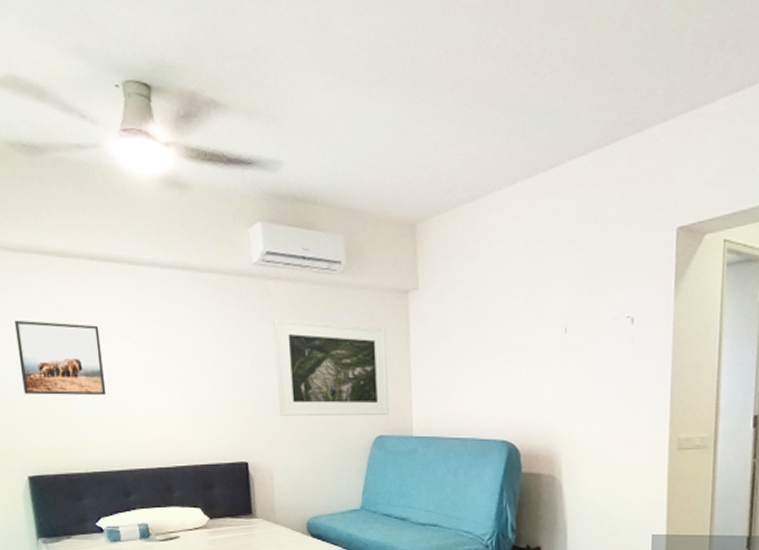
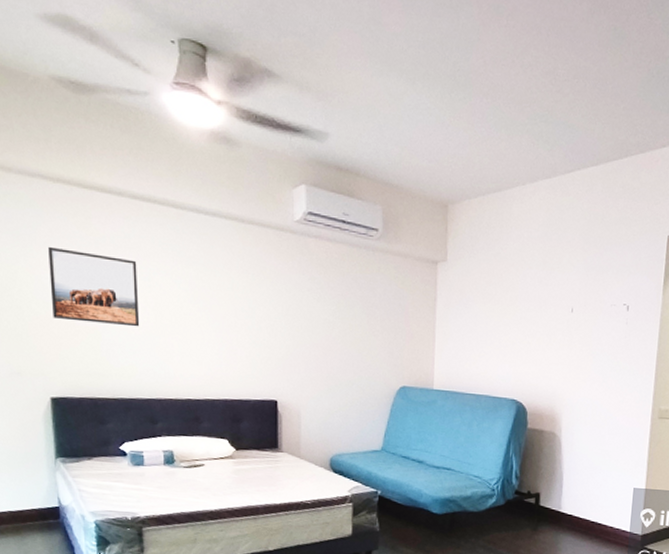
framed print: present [274,319,390,416] -> none [310,273,415,369]

